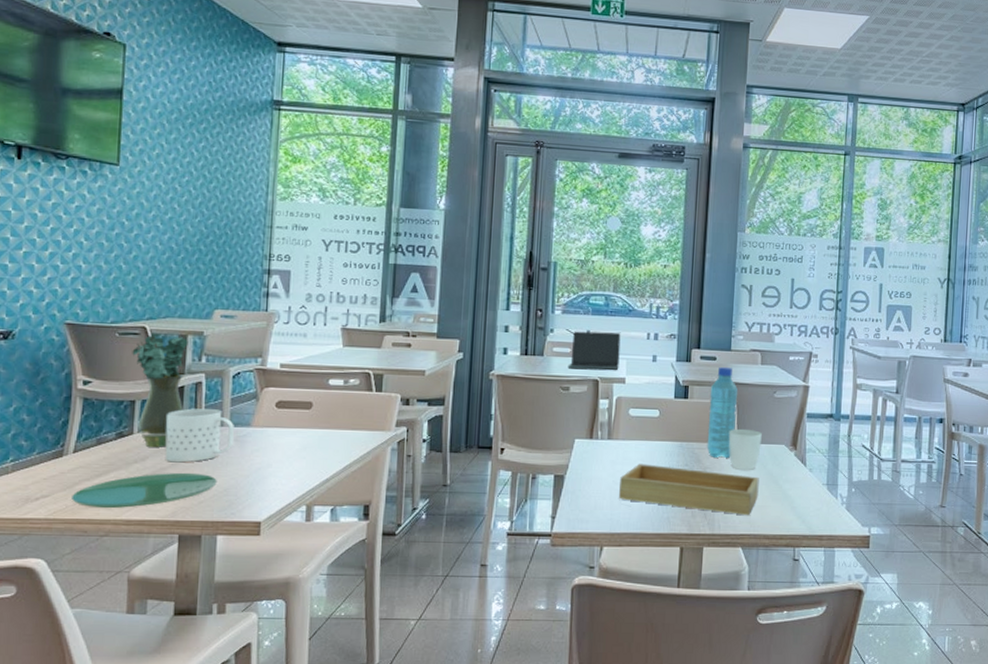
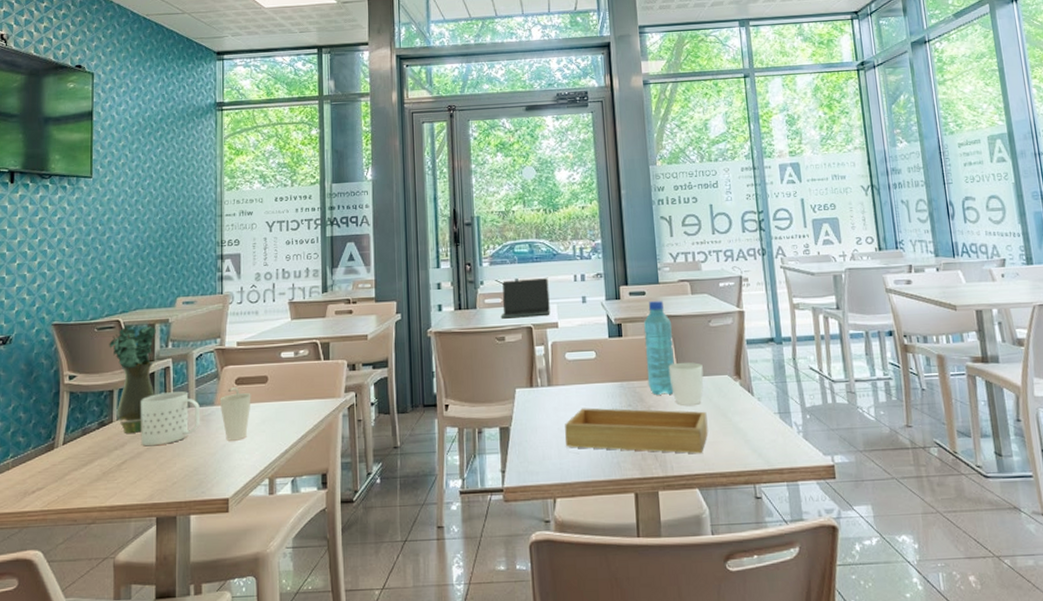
plate: present [71,472,217,509] -> none [63,454,187,497]
cup: none [257,410,293,465] -> present [219,387,251,441]

